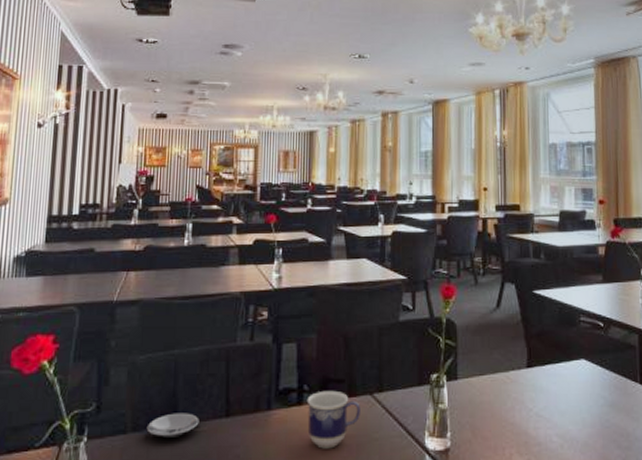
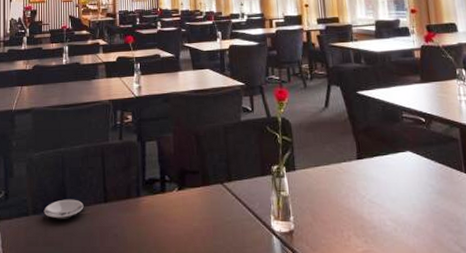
cup: present [306,390,360,449] -> none [168,180,214,230]

